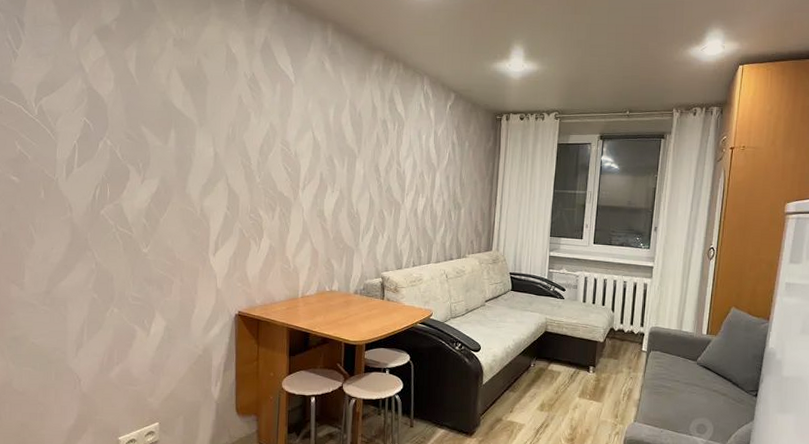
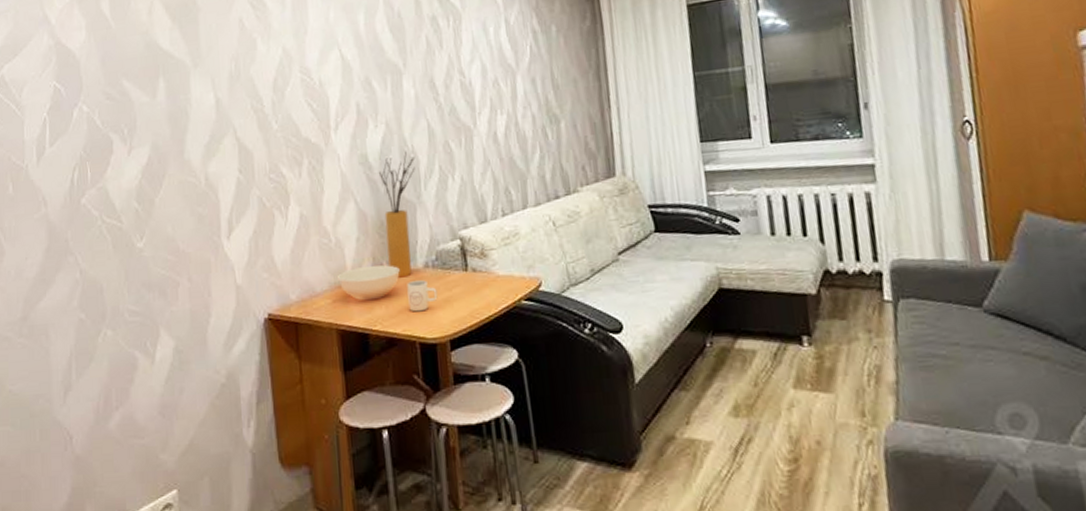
bowl: none [292,287,337,311] -> present [338,265,400,301]
vase: none [330,212,358,299] -> present [379,151,416,278]
mug: none [339,302,361,323] -> present [406,280,438,312]

